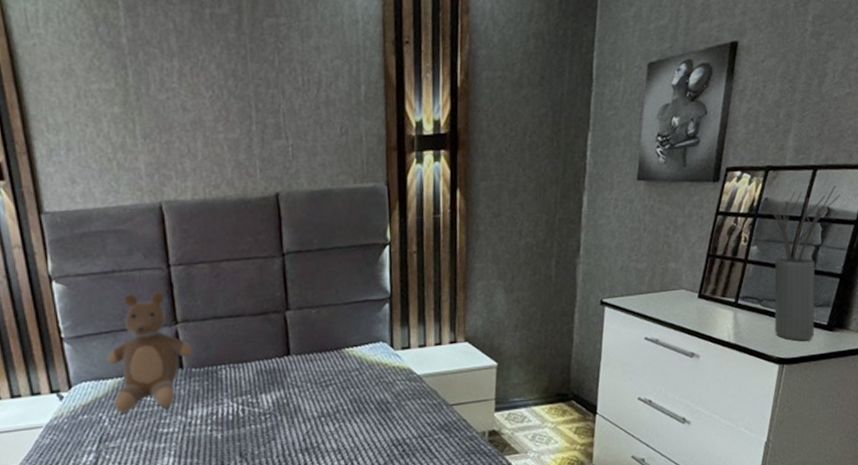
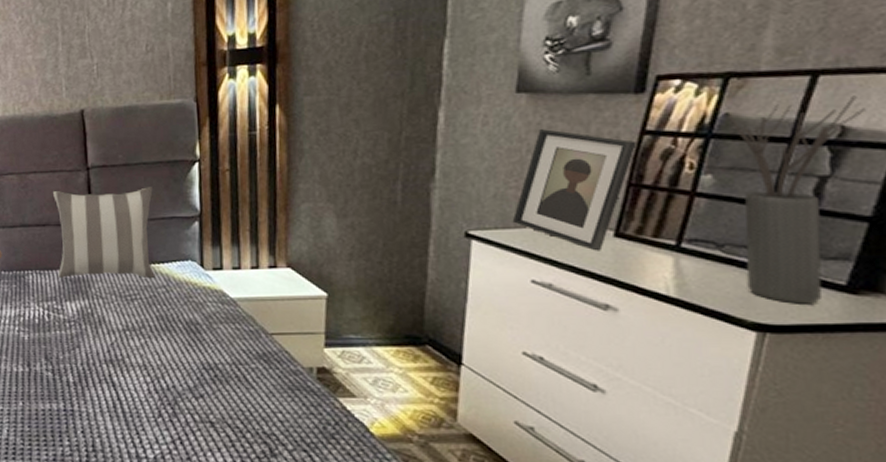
pillow: none [247,271,349,370] -> present [53,187,155,278]
picture frame: none [633,211,713,311] -> present [512,129,637,251]

